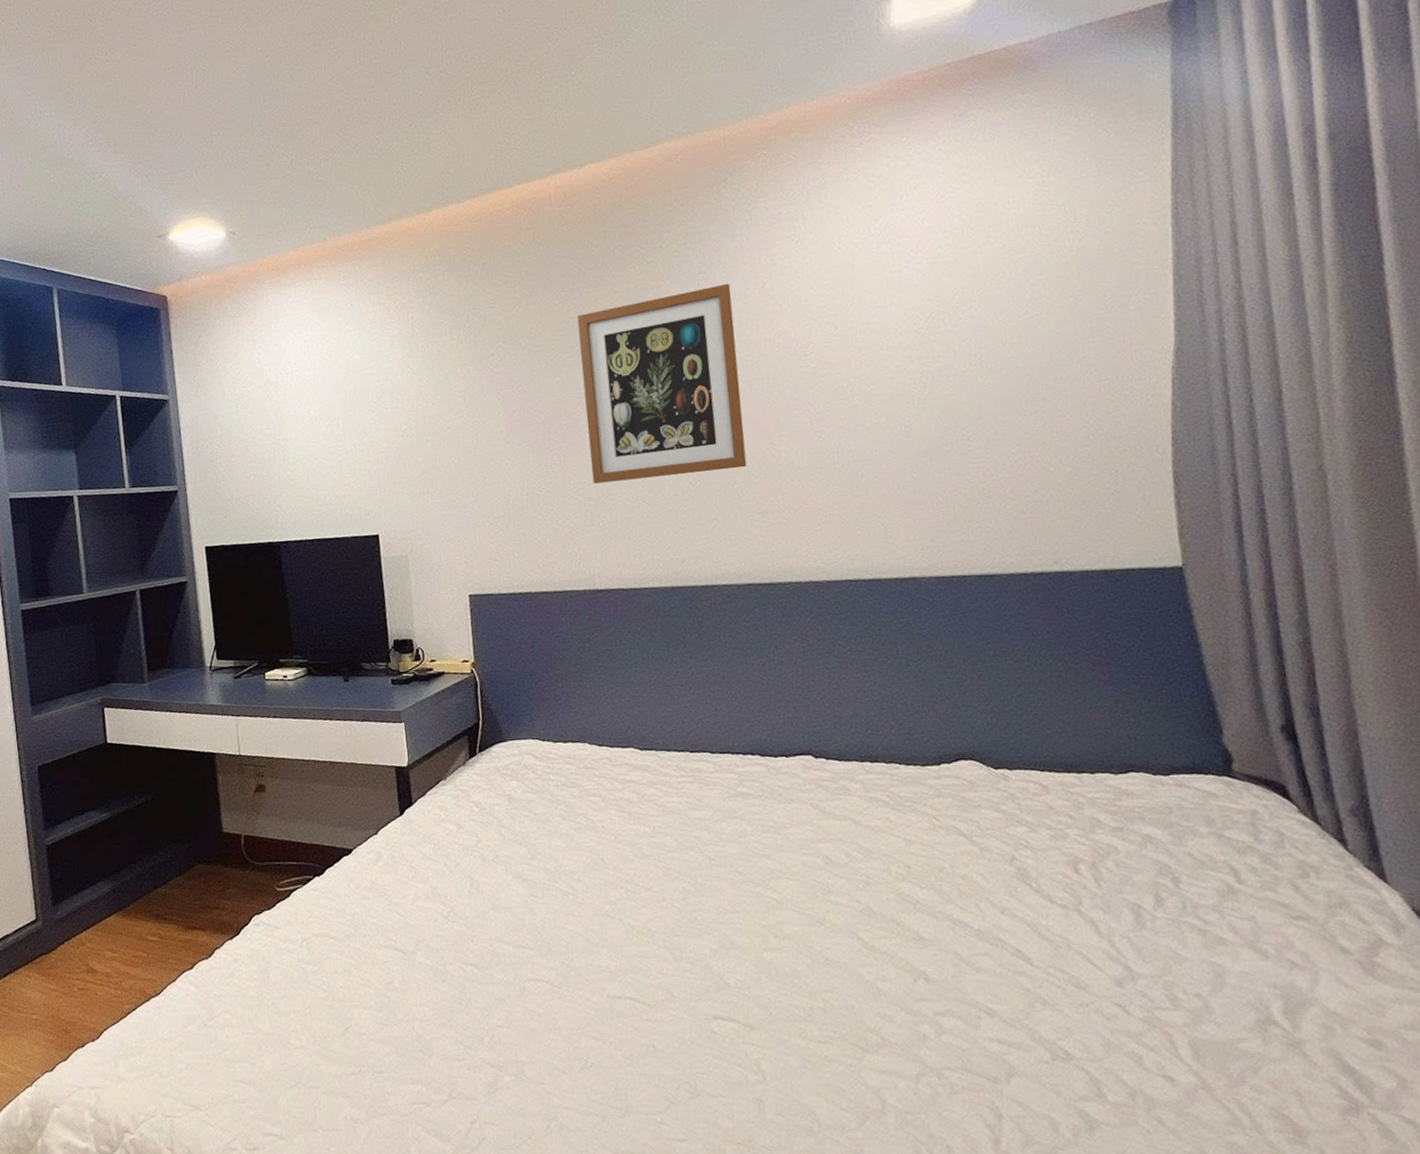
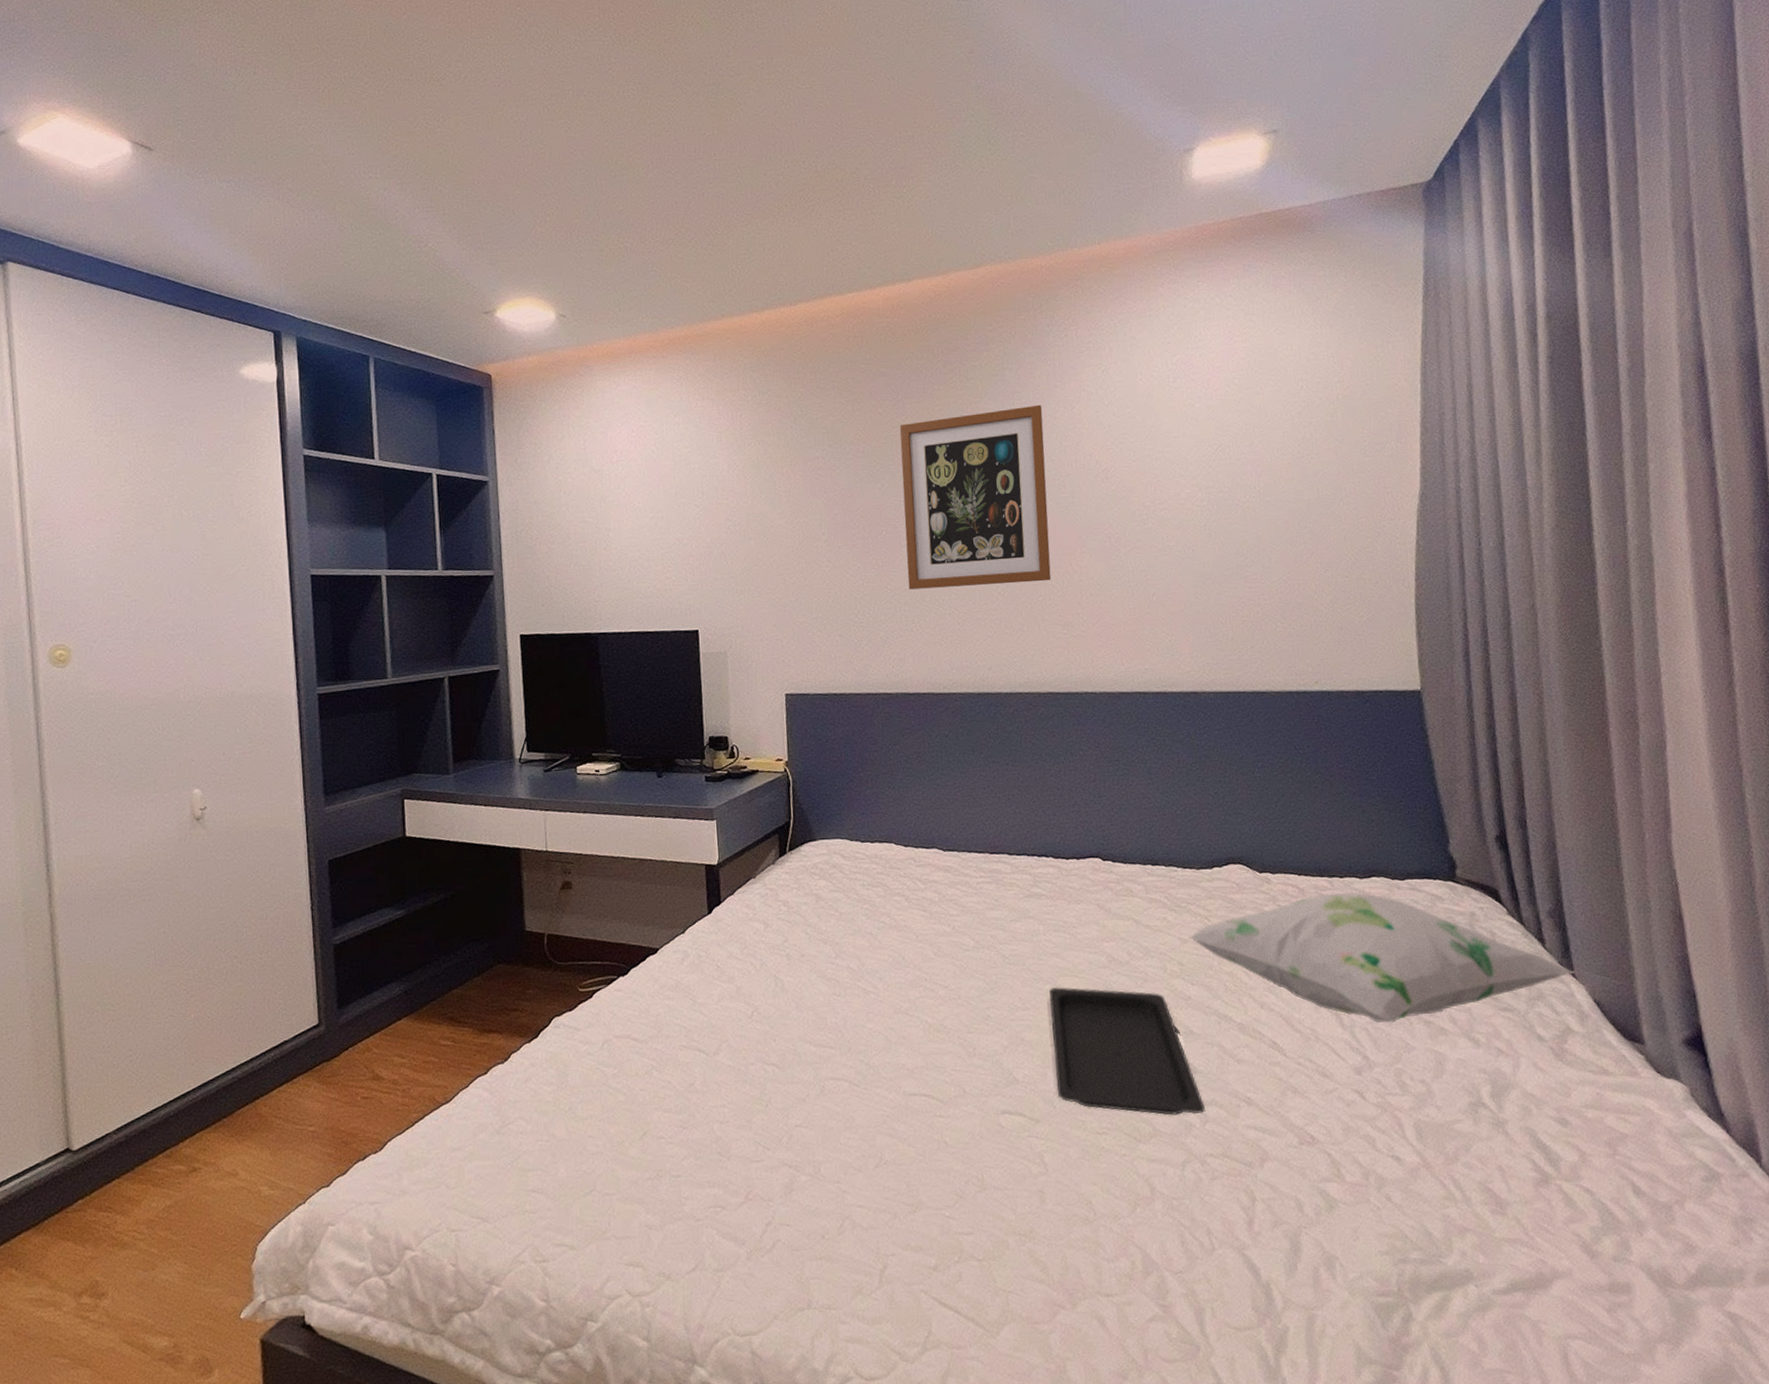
serving tray: none [760,889,940,1026] -> present [1049,986,1205,1116]
decorative pillow: none [913,788,1390,932] -> present [1187,892,1577,1023]

